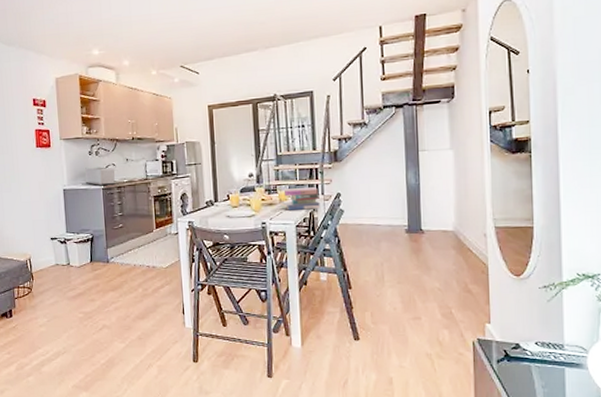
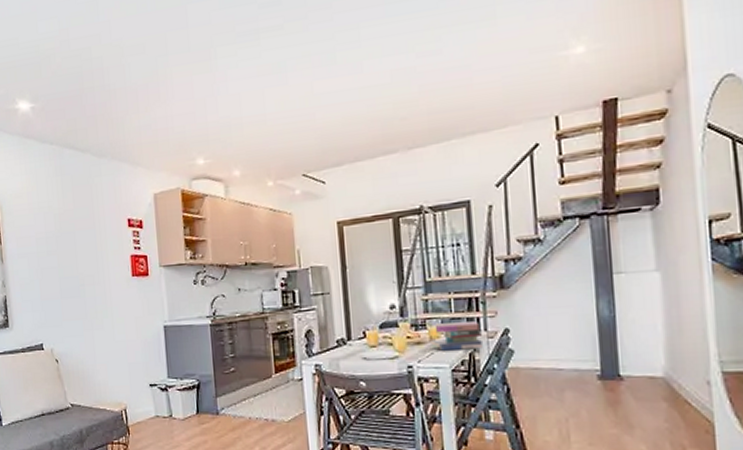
toaster: present [84,167,115,186] -> none [188,298,225,322]

